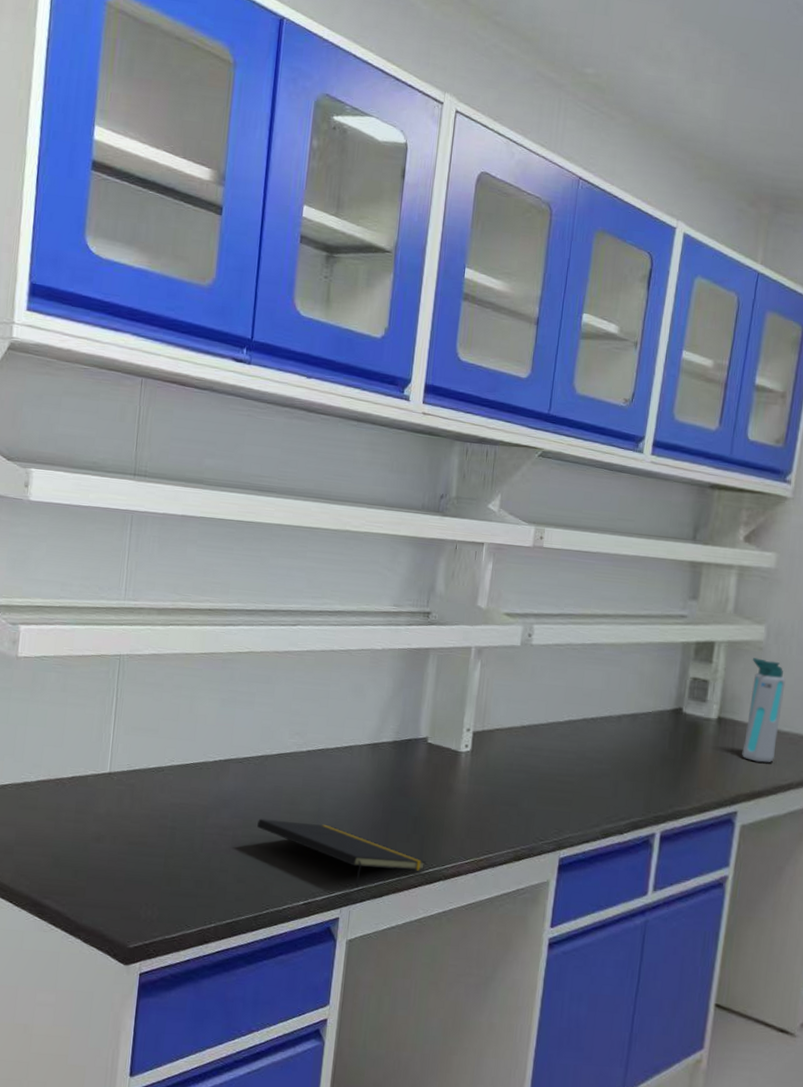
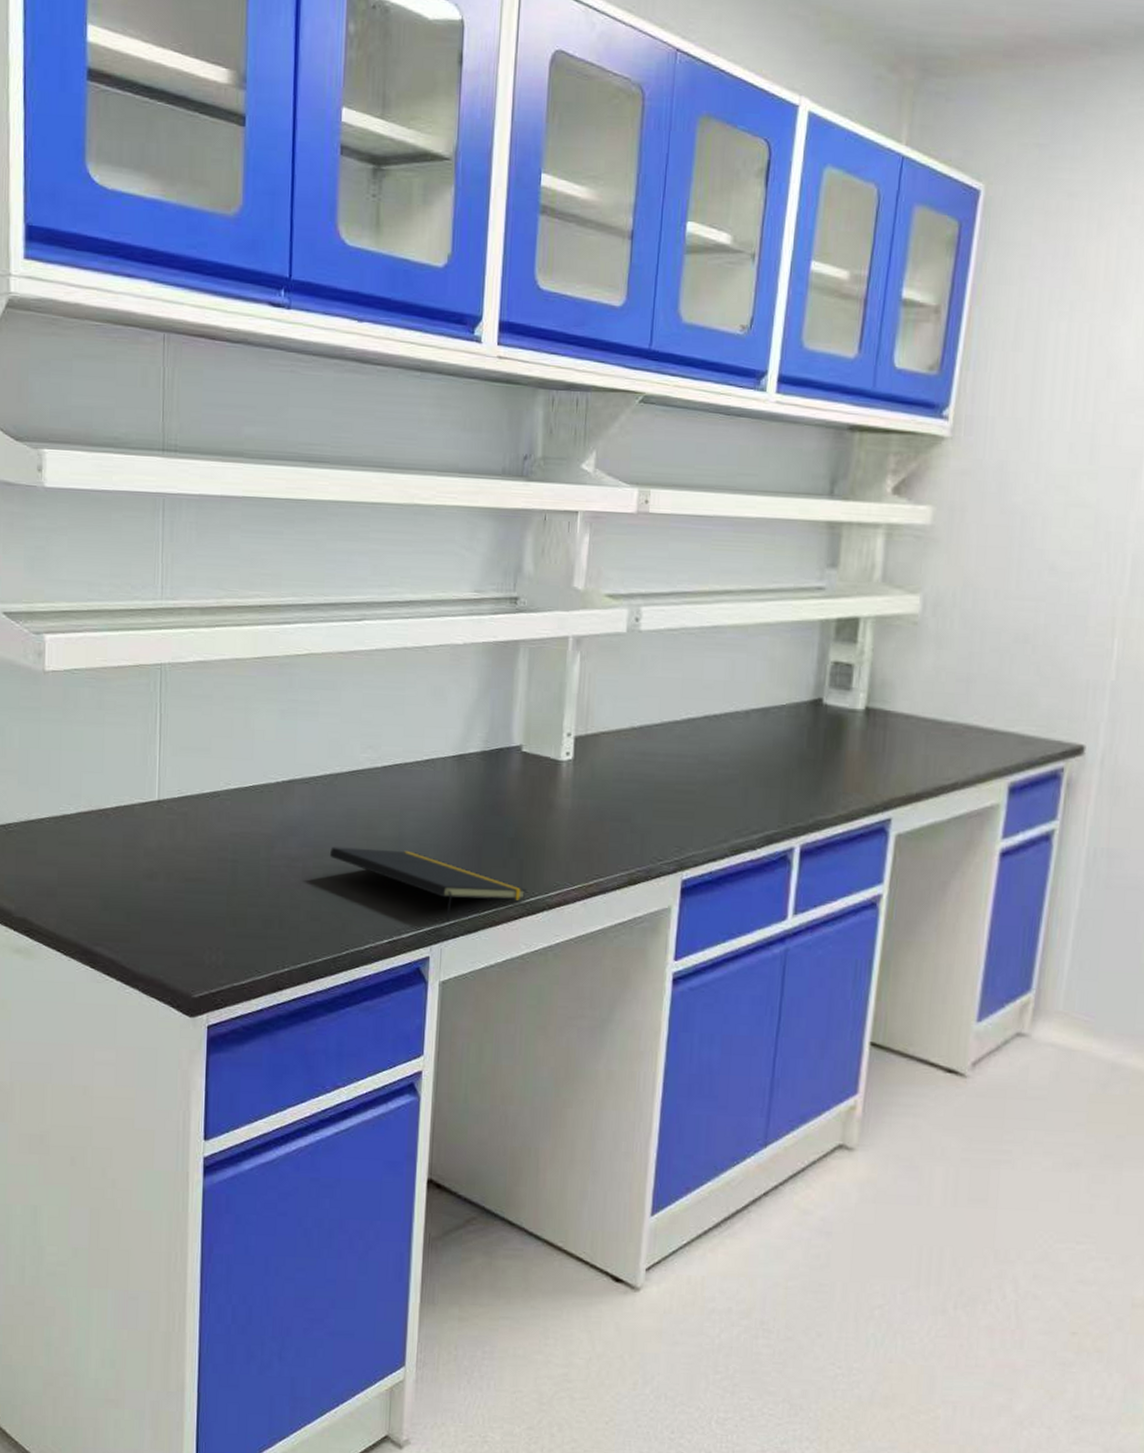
water bottle: present [742,658,786,763] -> none [895,634,947,760]

